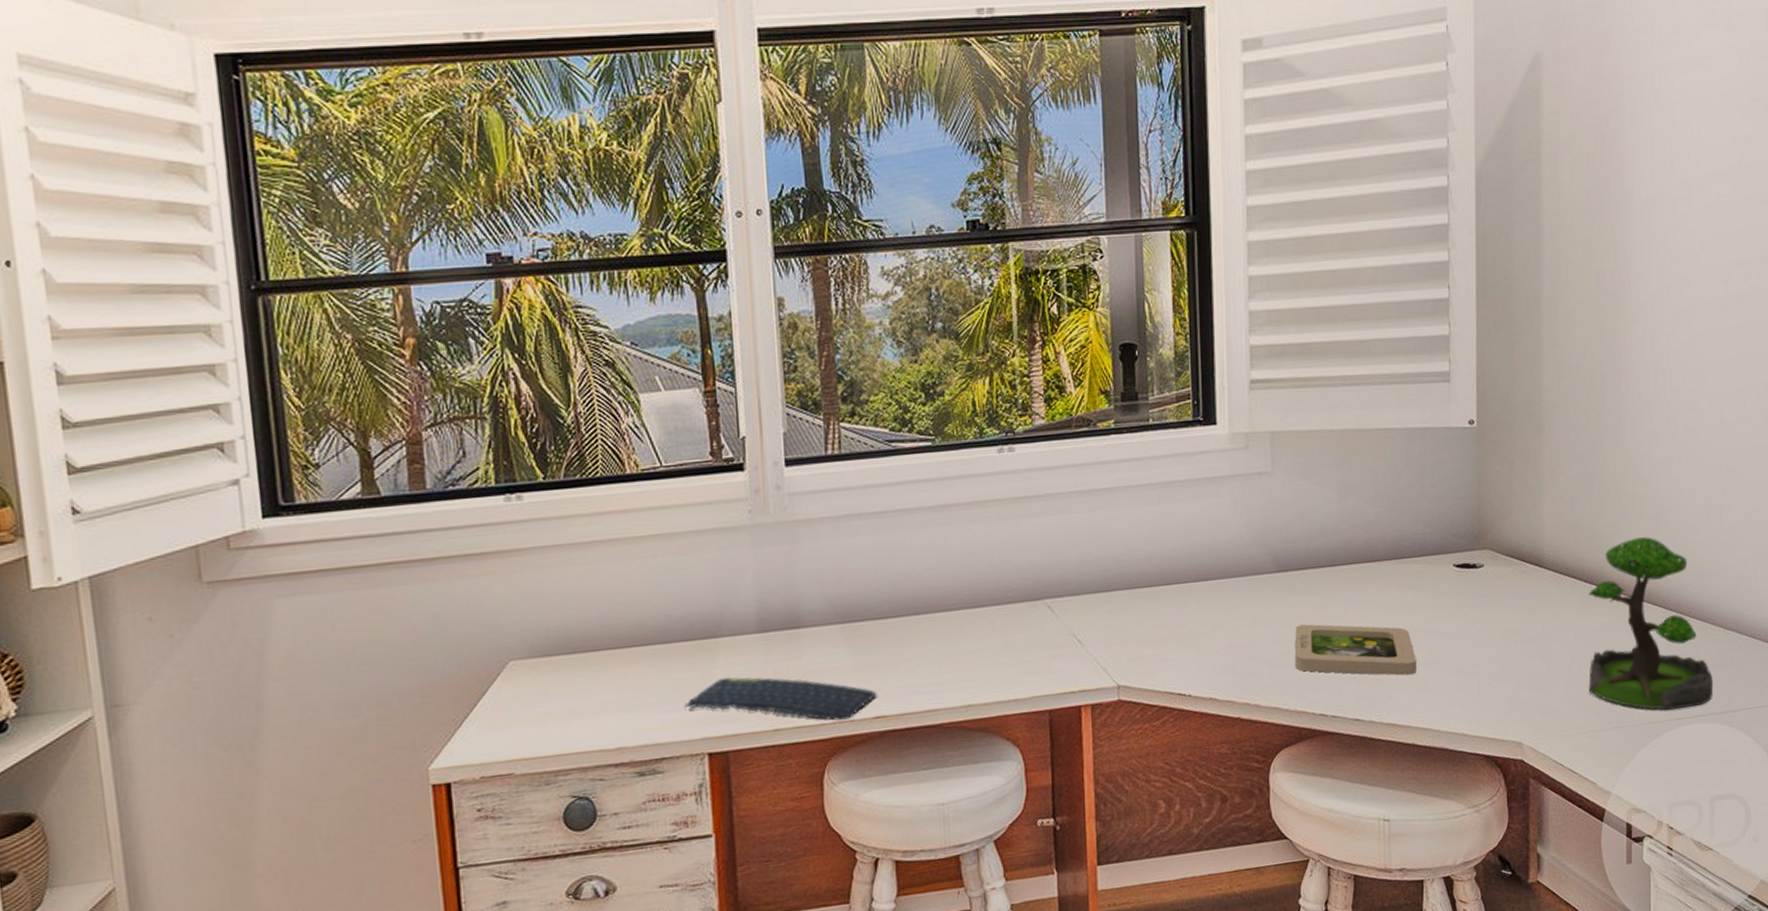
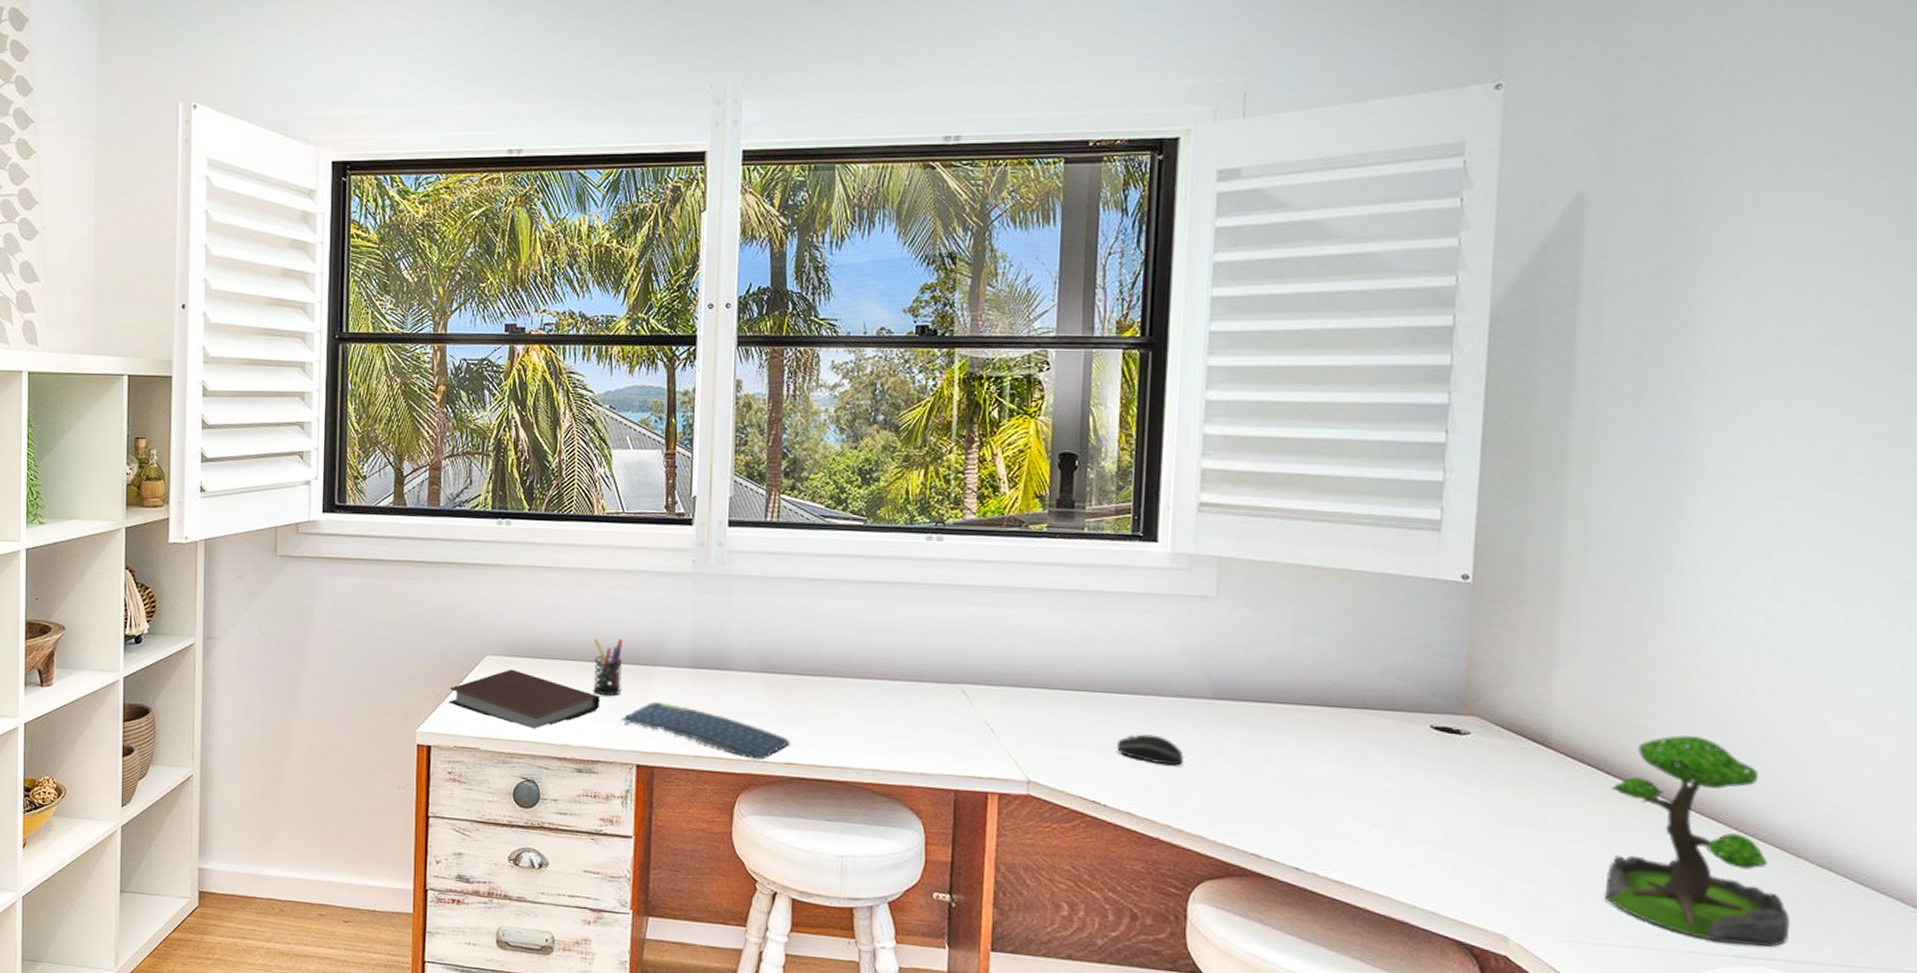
notebook: none [466,671,657,738] -> present [449,669,600,729]
pen holder: none [643,613,681,683] -> present [593,637,622,697]
computer mouse: none [1195,617,1255,645] -> present [1116,734,1184,766]
picture frame: present [1294,624,1416,676] -> none [1227,757,1375,834]

